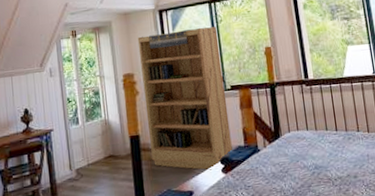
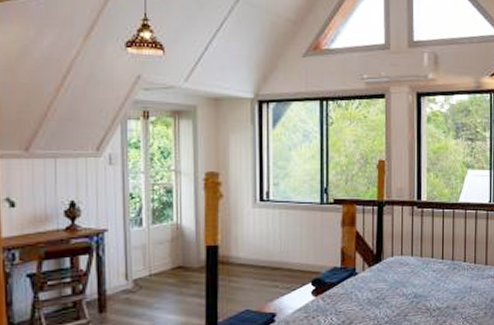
bookshelf: present [137,27,232,170] -> none [228,128,327,292]

